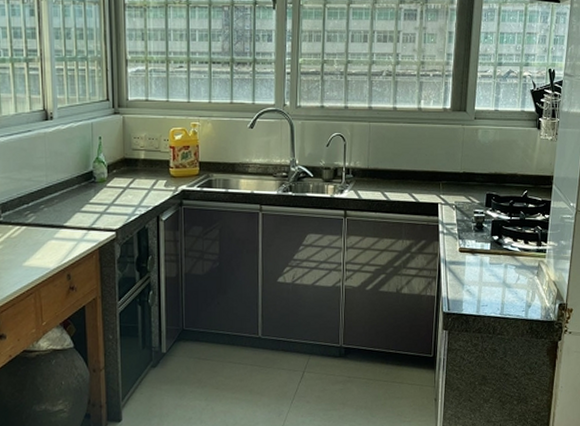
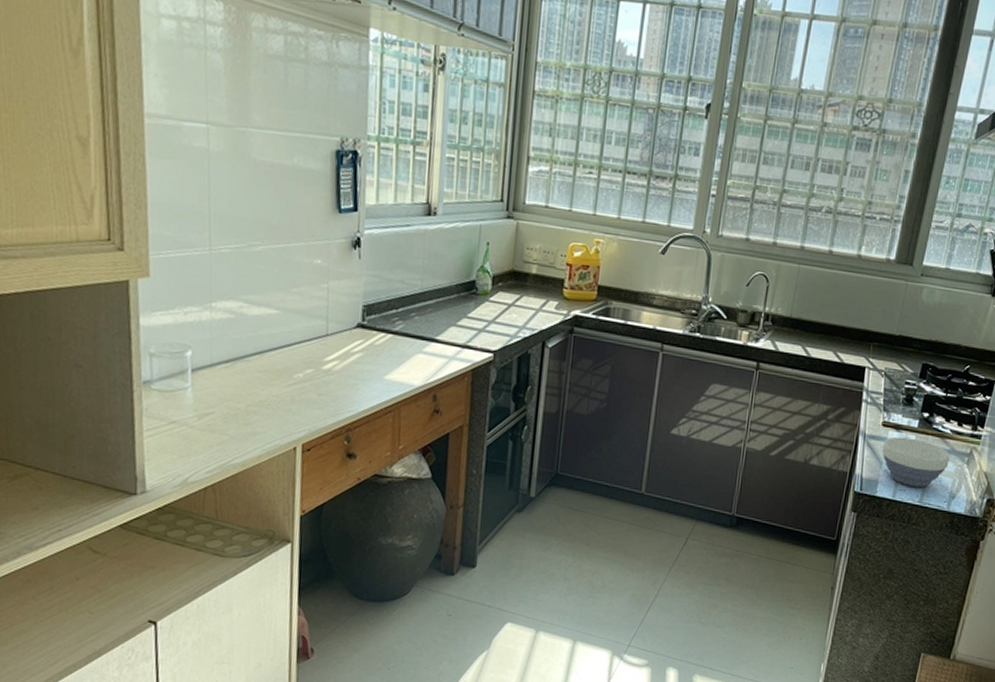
bowl: none [462,259,521,301] -> present [882,436,950,487]

